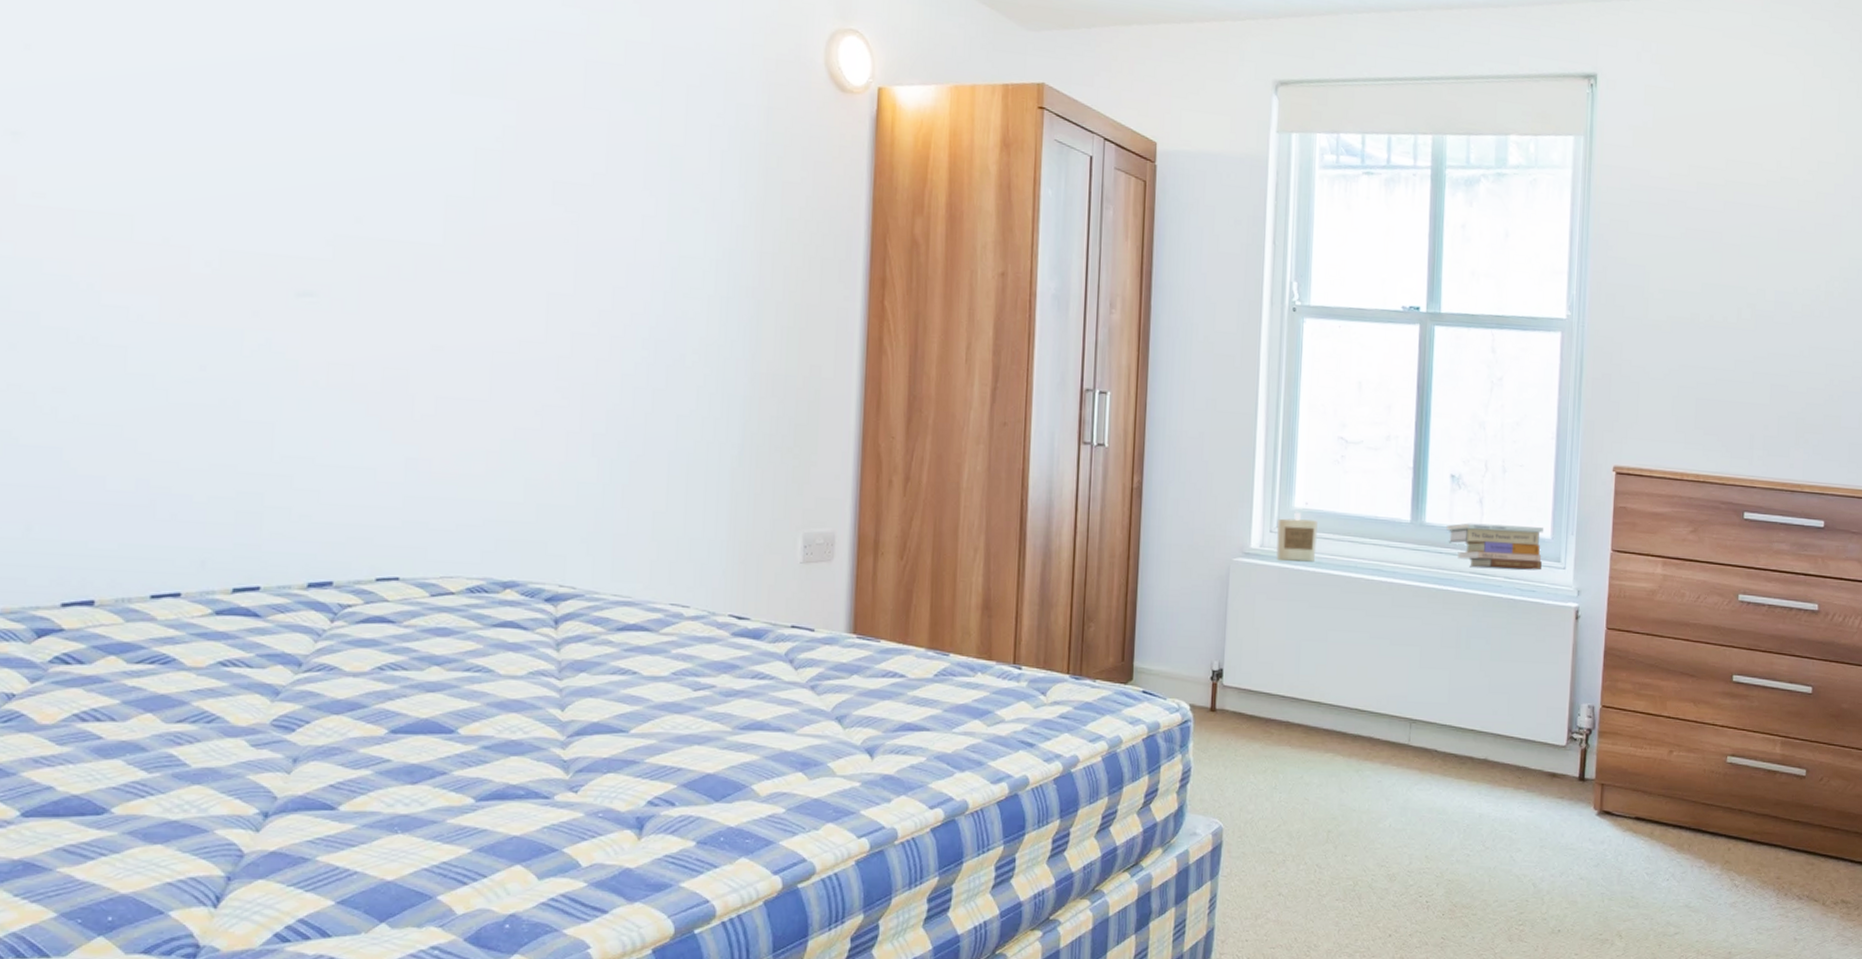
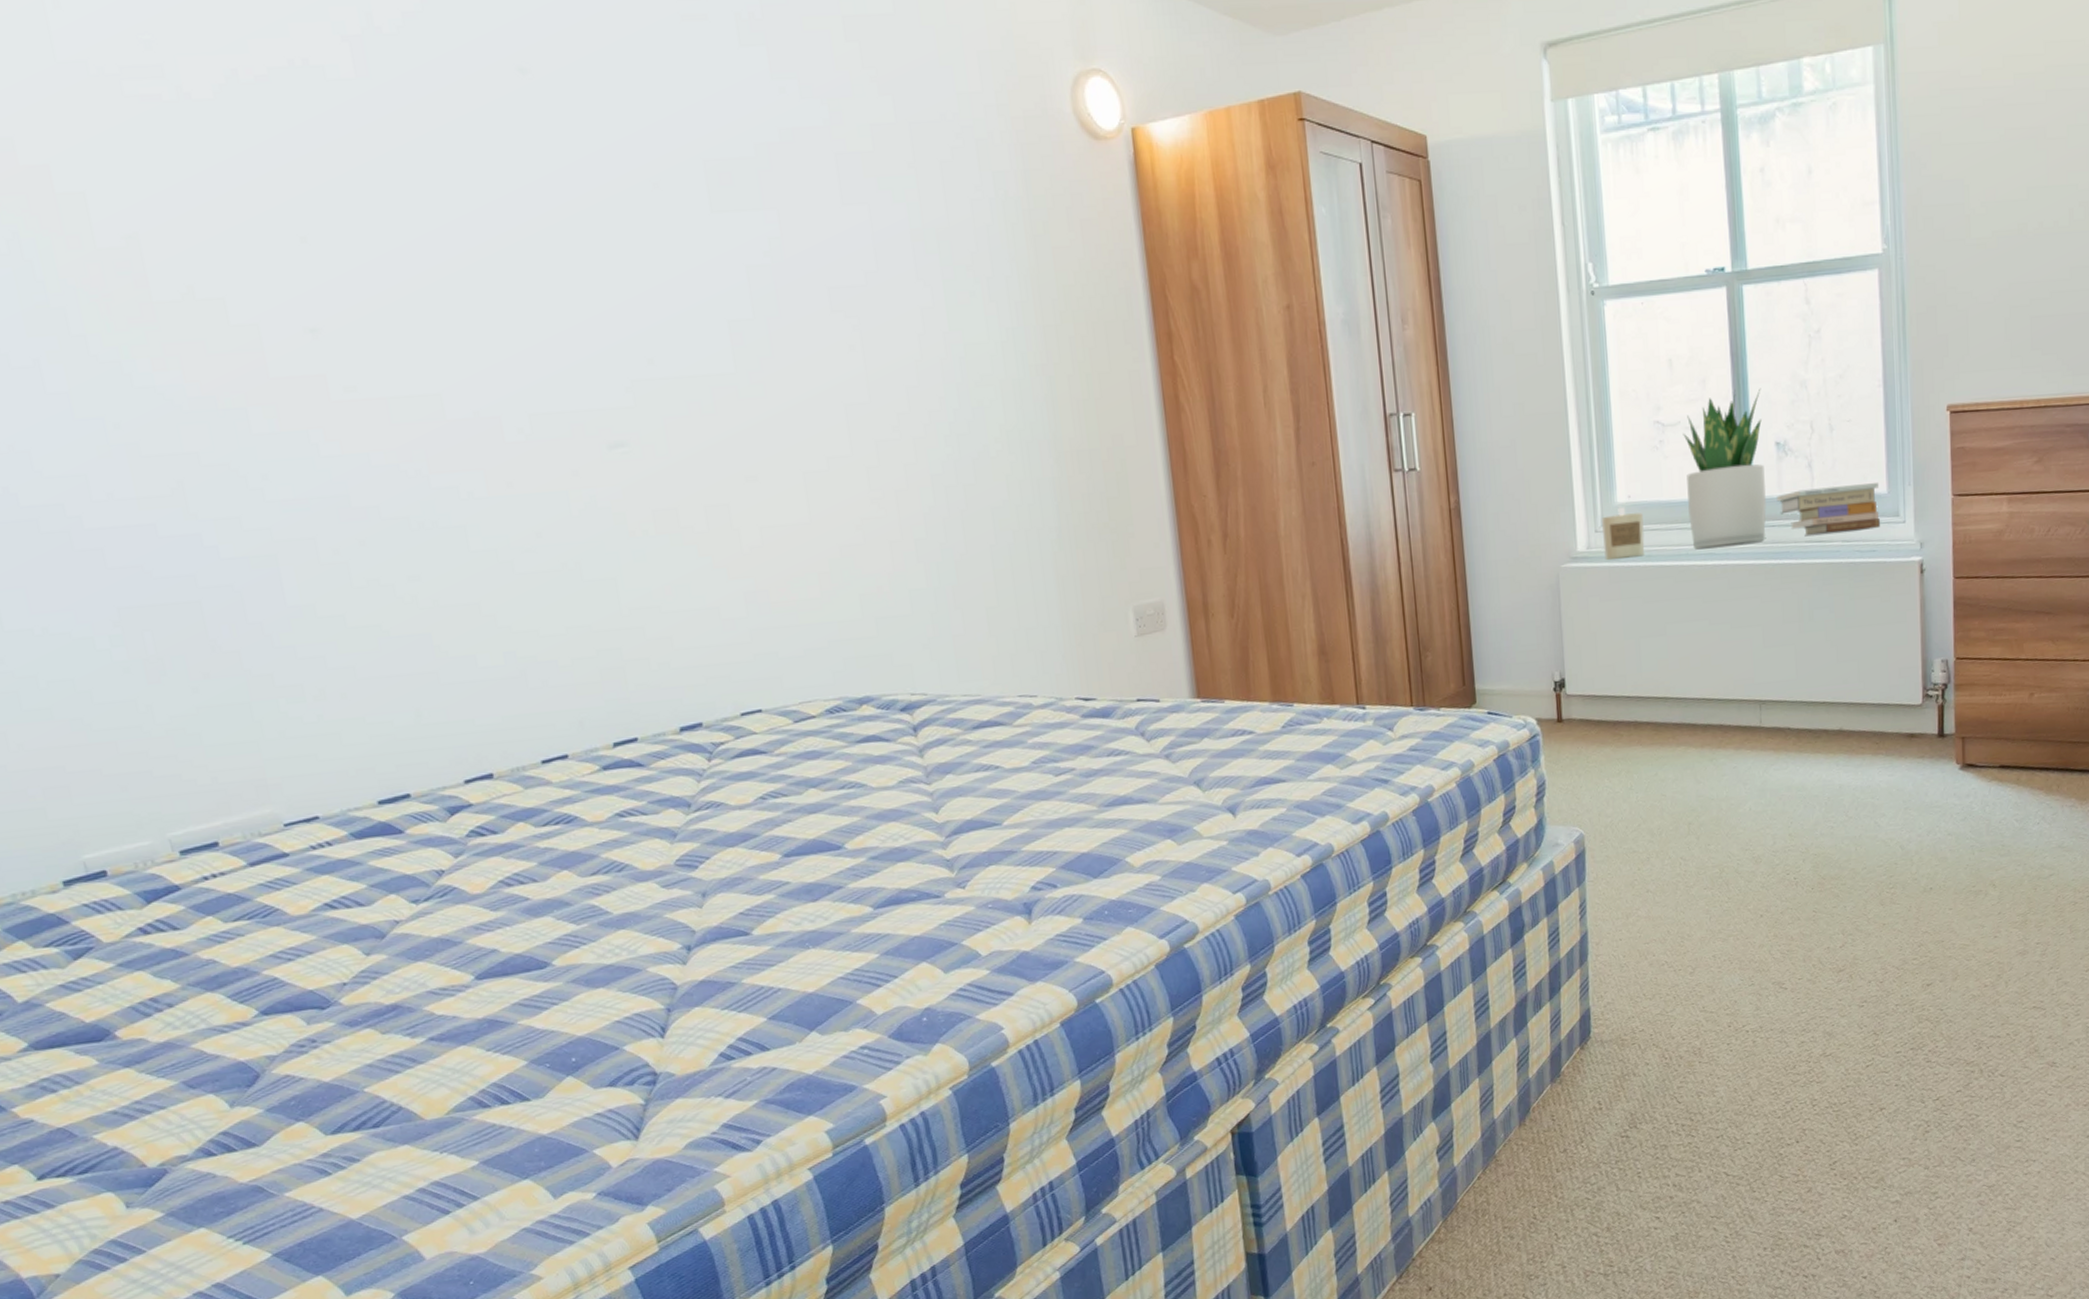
planter: none [1361,420,1443,568] -> present [1683,388,1766,550]

